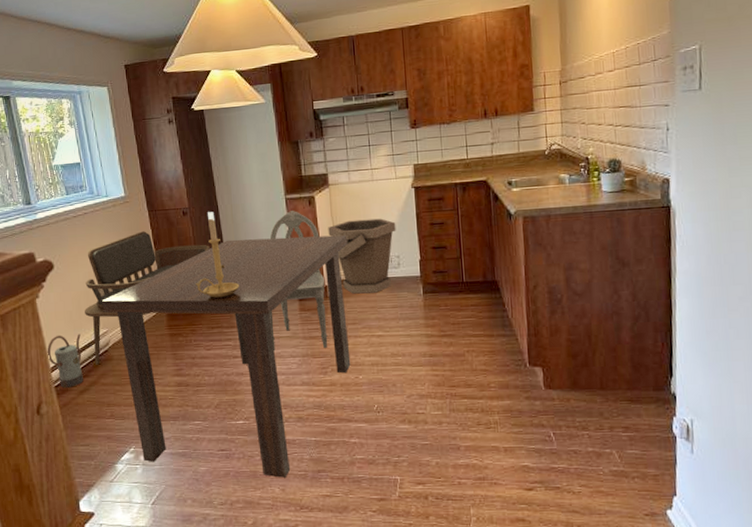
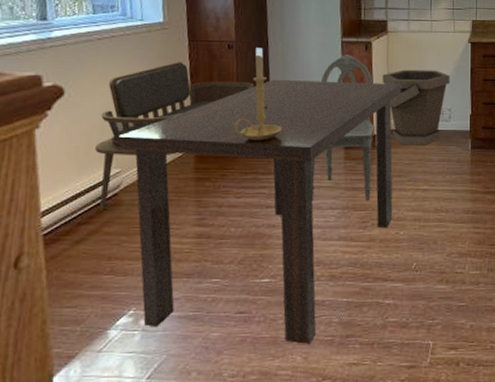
watering can: present [47,334,83,388] -> none [39,173,86,236]

